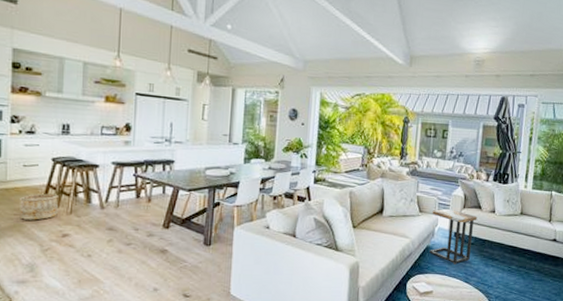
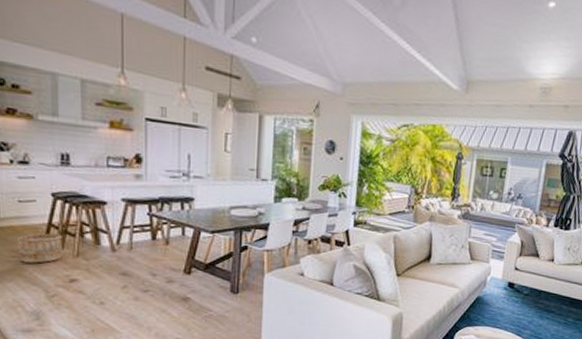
side table: present [429,208,477,265] -> none [480,256,534,317]

